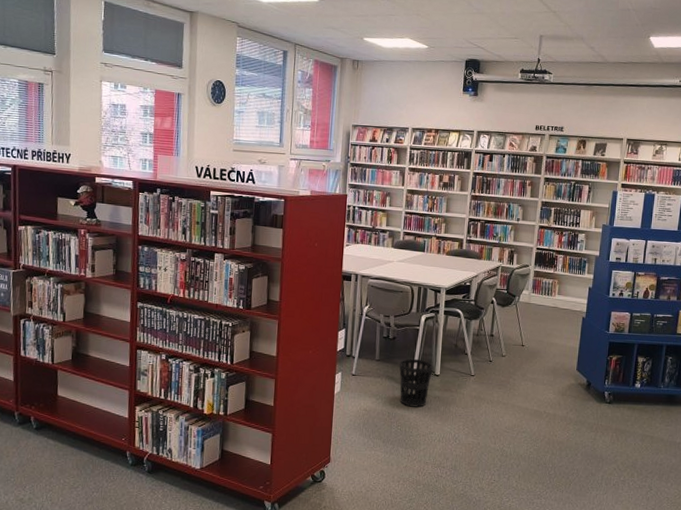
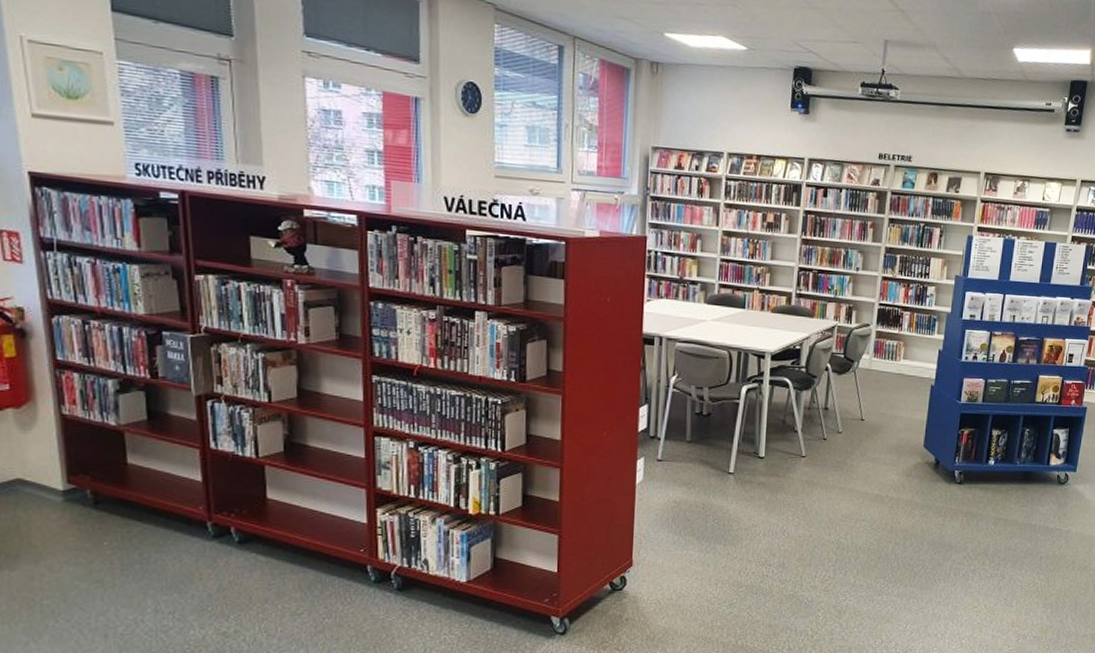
wastebasket: present [399,358,434,407] -> none [715,438,757,496]

